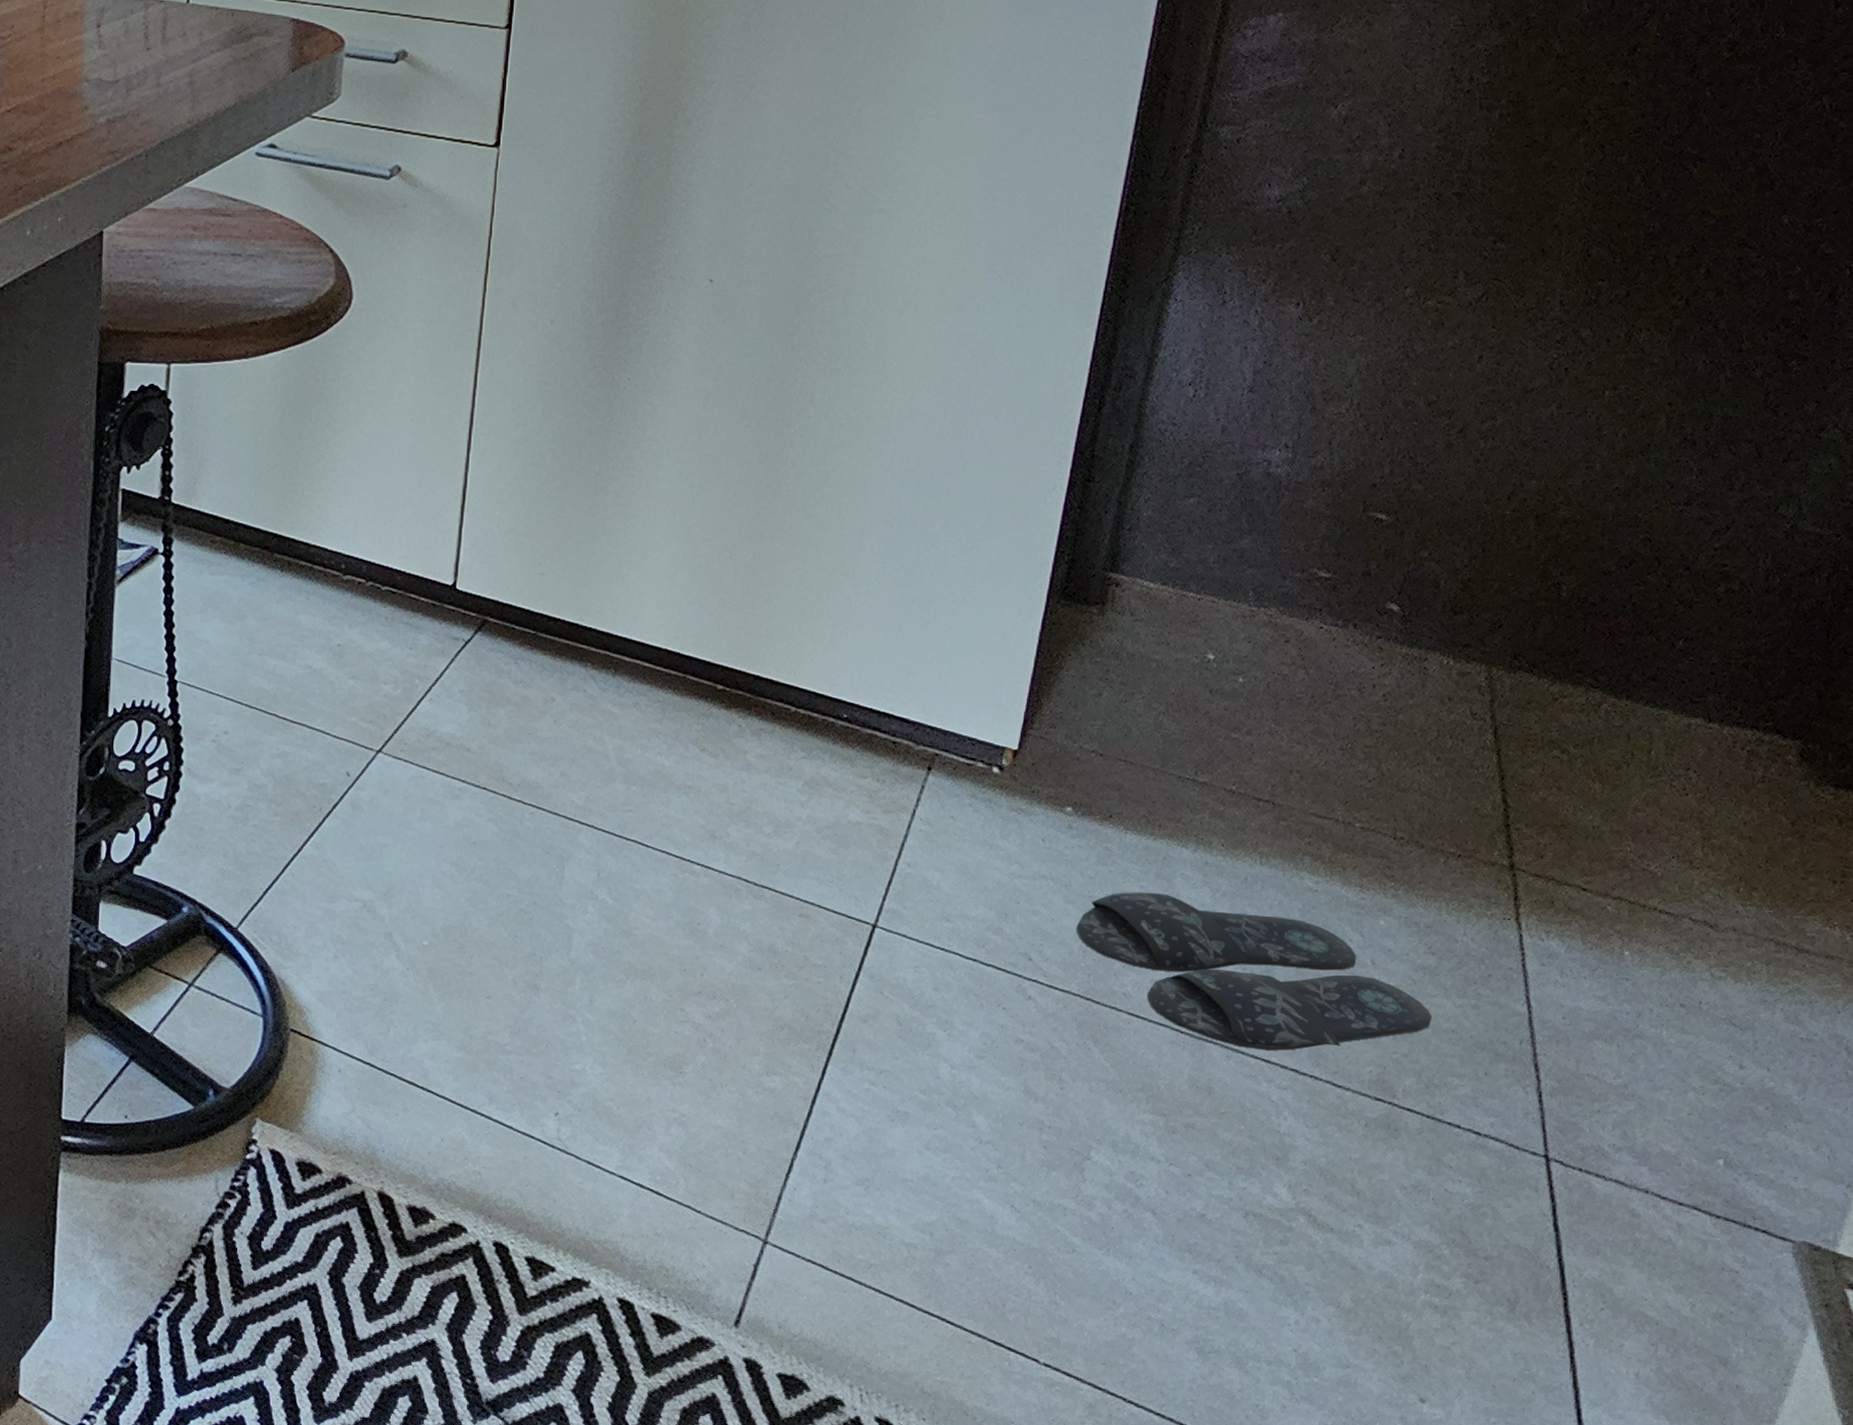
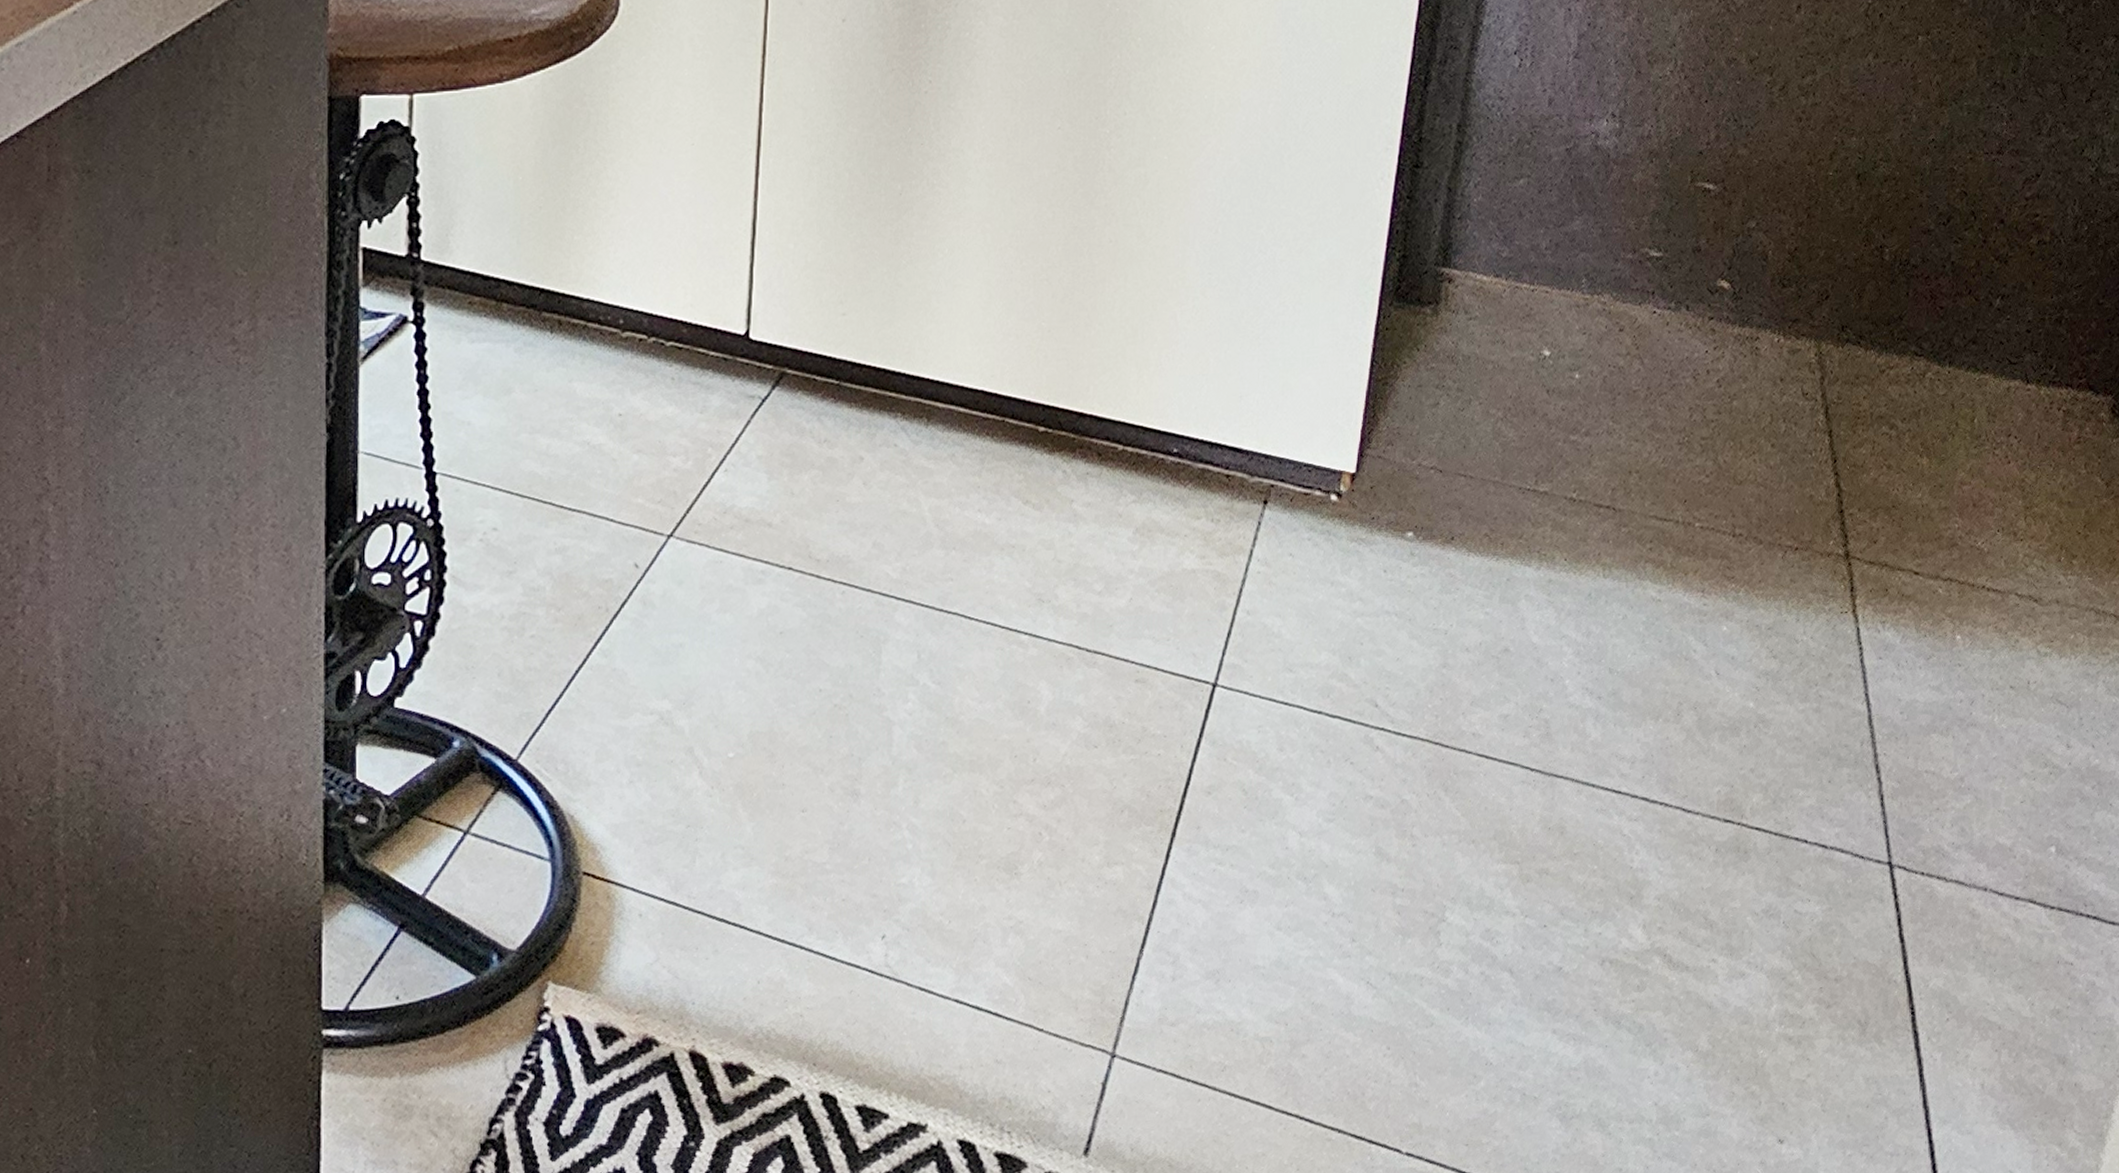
slippers: present [1076,892,1433,1051] -> none [1421,618,1777,781]

